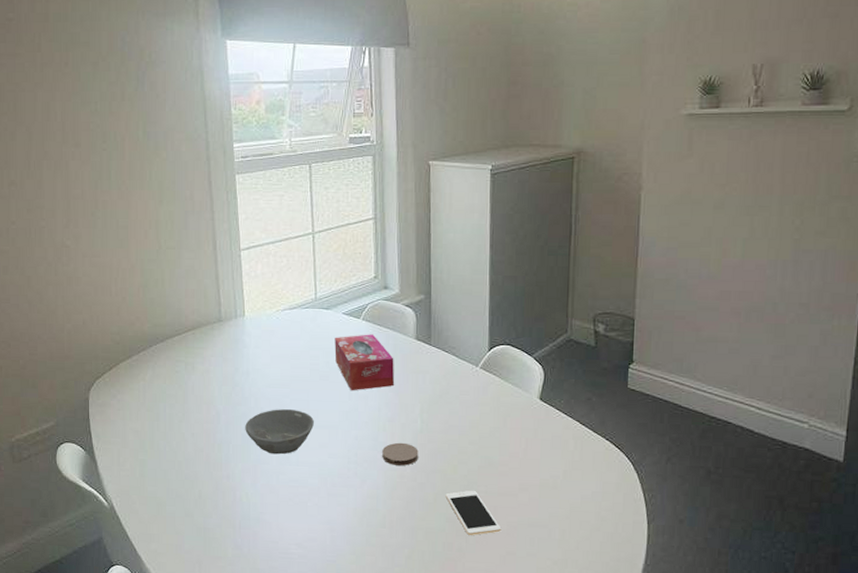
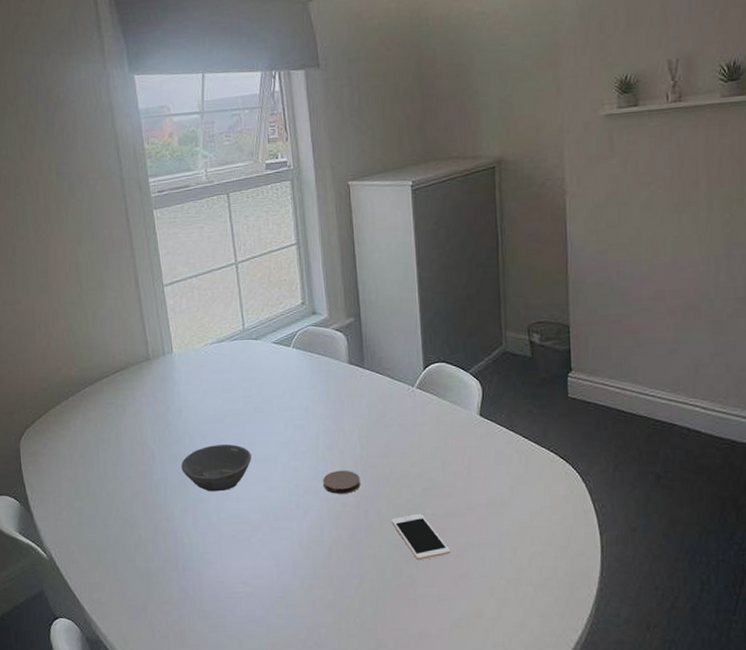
tissue box: present [334,334,395,391] -> none [266,361,331,421]

